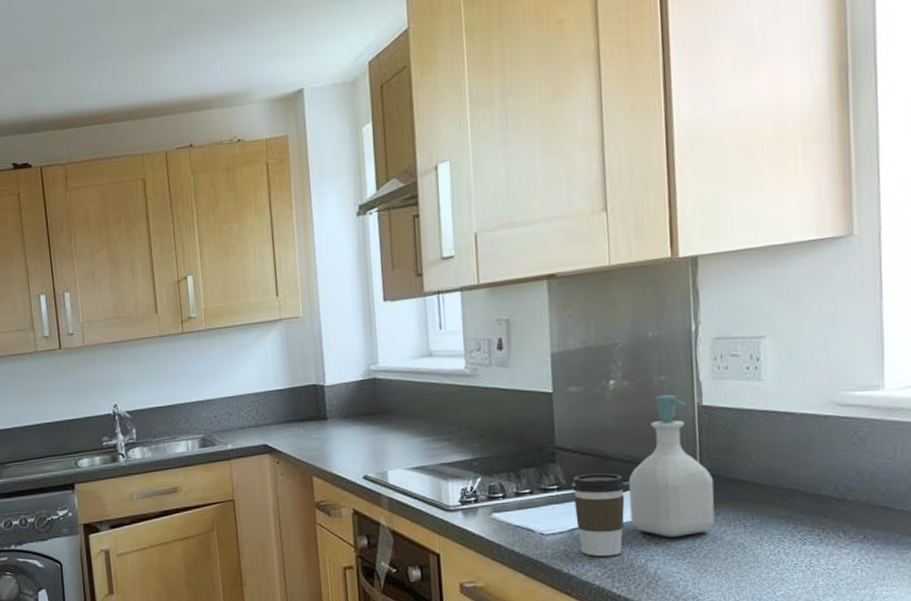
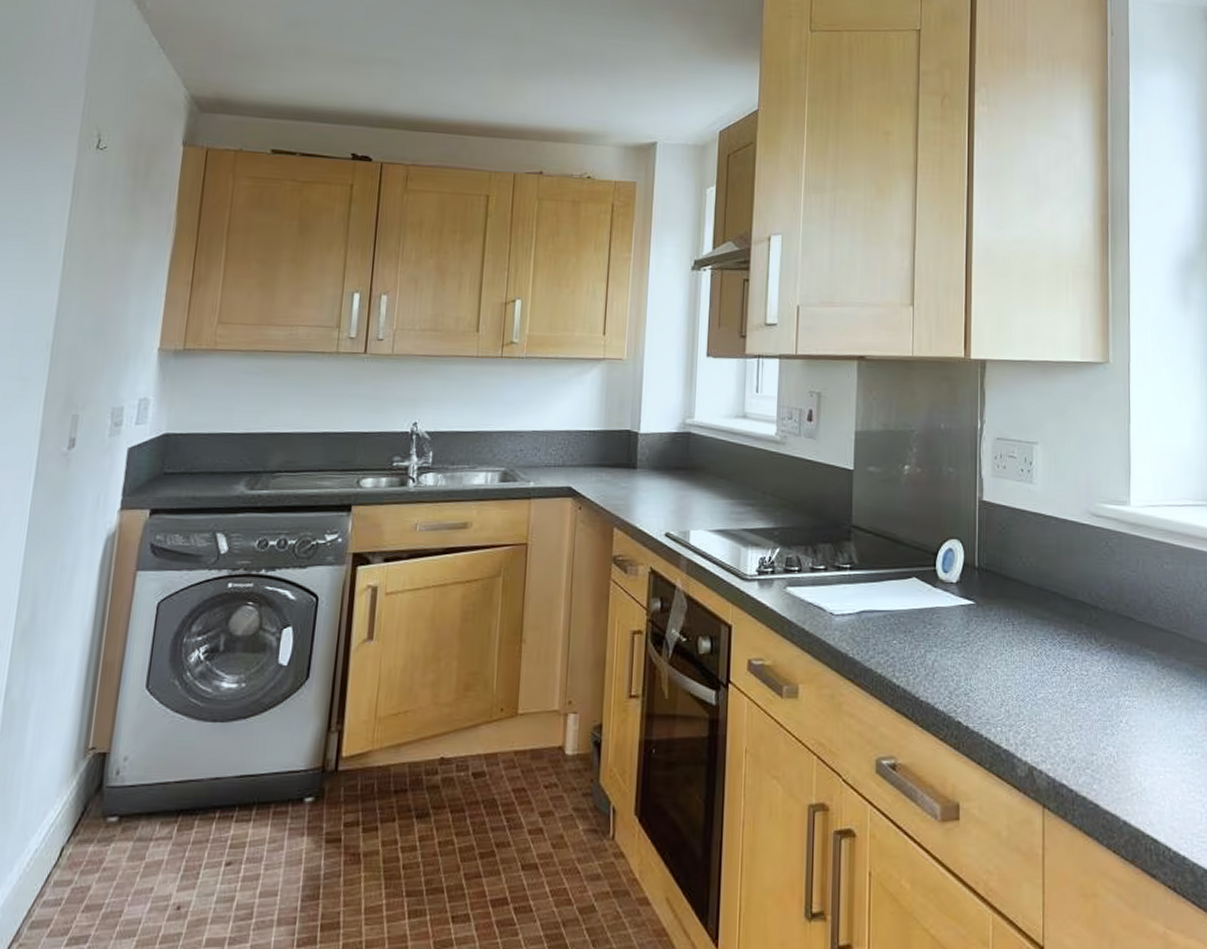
coffee cup: present [571,473,625,557] -> none [863,555,912,644]
soap bottle: present [628,394,715,537] -> none [914,486,989,629]

